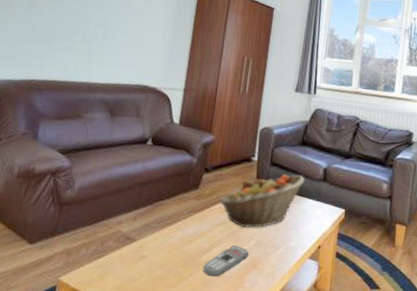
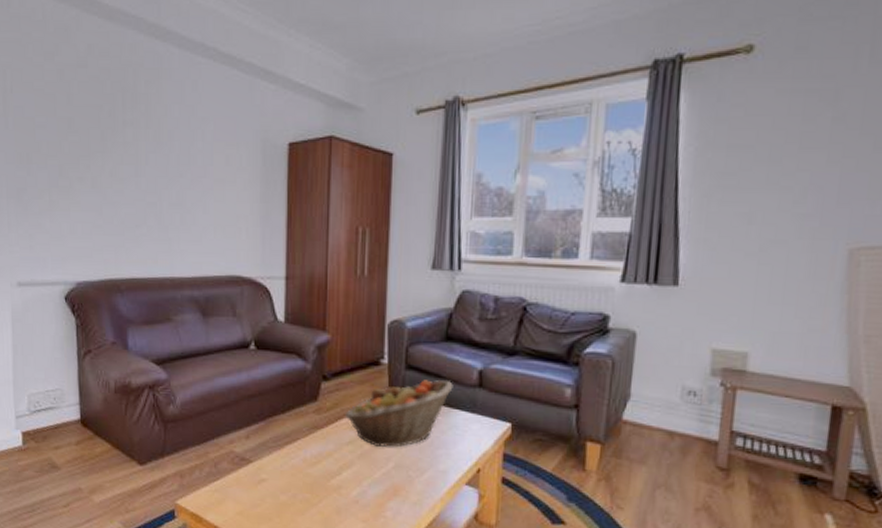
remote control: present [203,245,250,277] -> none [333,468,388,504]

